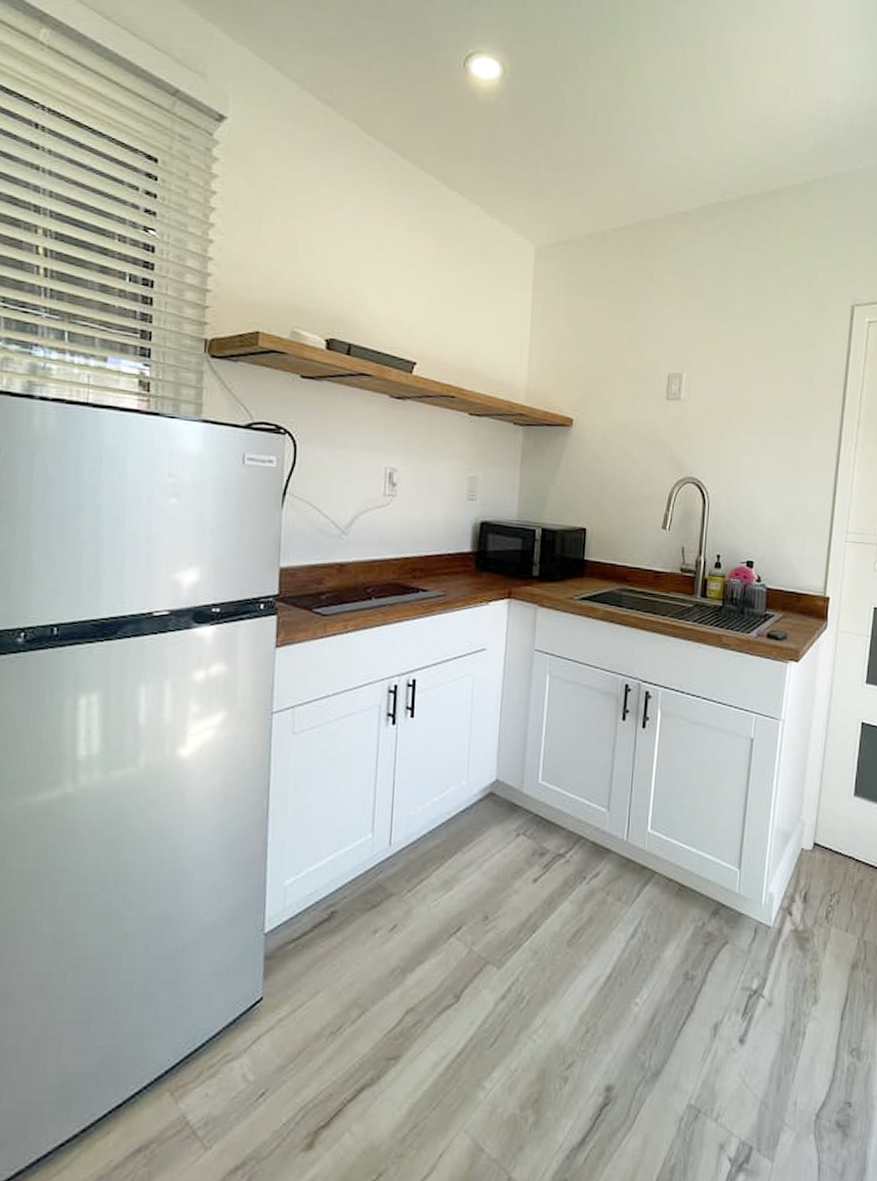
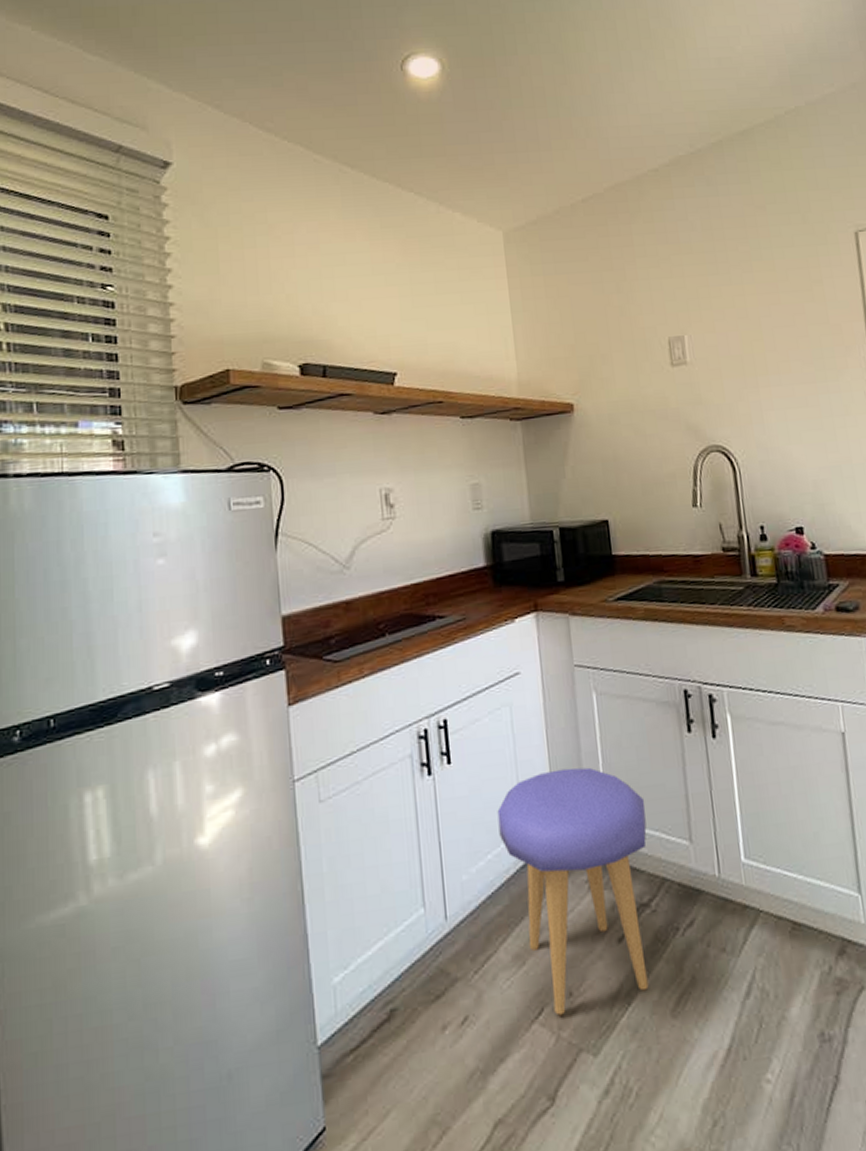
stool: none [447,735,576,934] -> present [497,767,649,1016]

